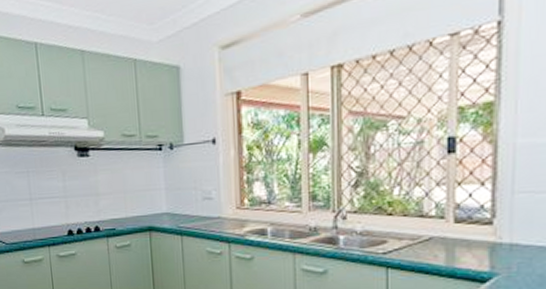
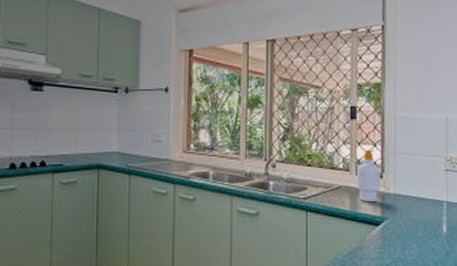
soap bottle: none [454,190,490,256] -> present [356,149,380,203]

